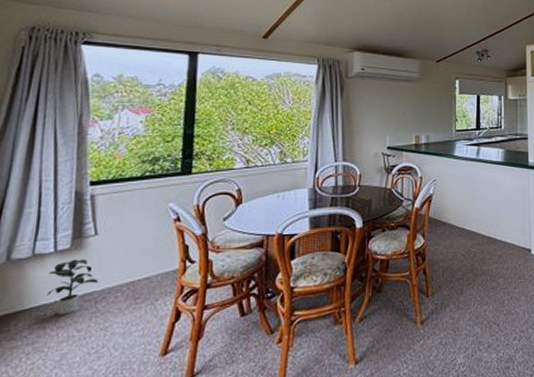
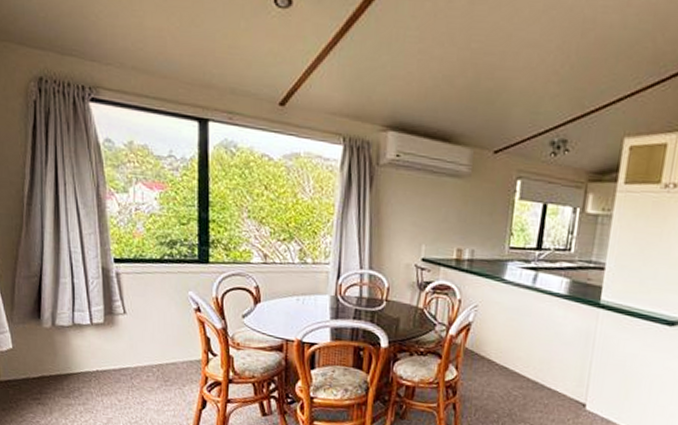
potted plant: present [47,259,98,315] -> none [88,334,131,384]

